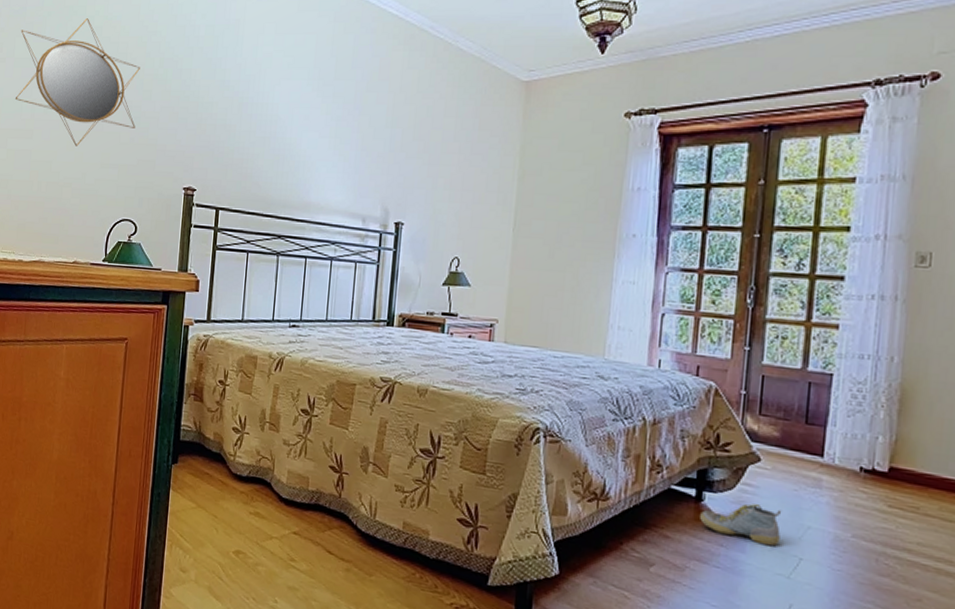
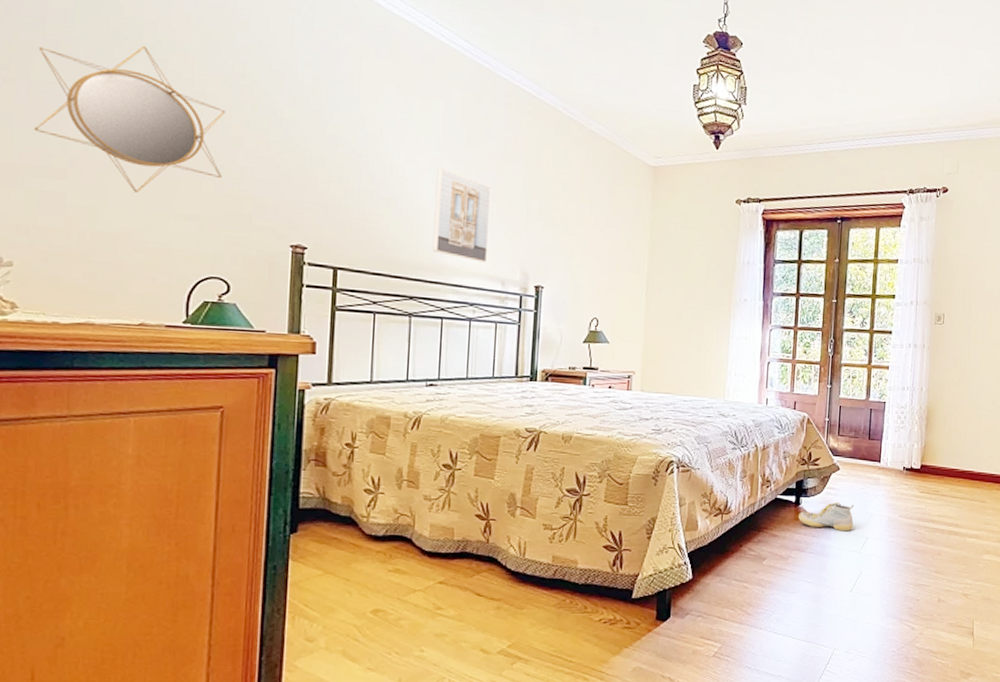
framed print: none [299,103,357,199] -> present [432,168,492,263]

